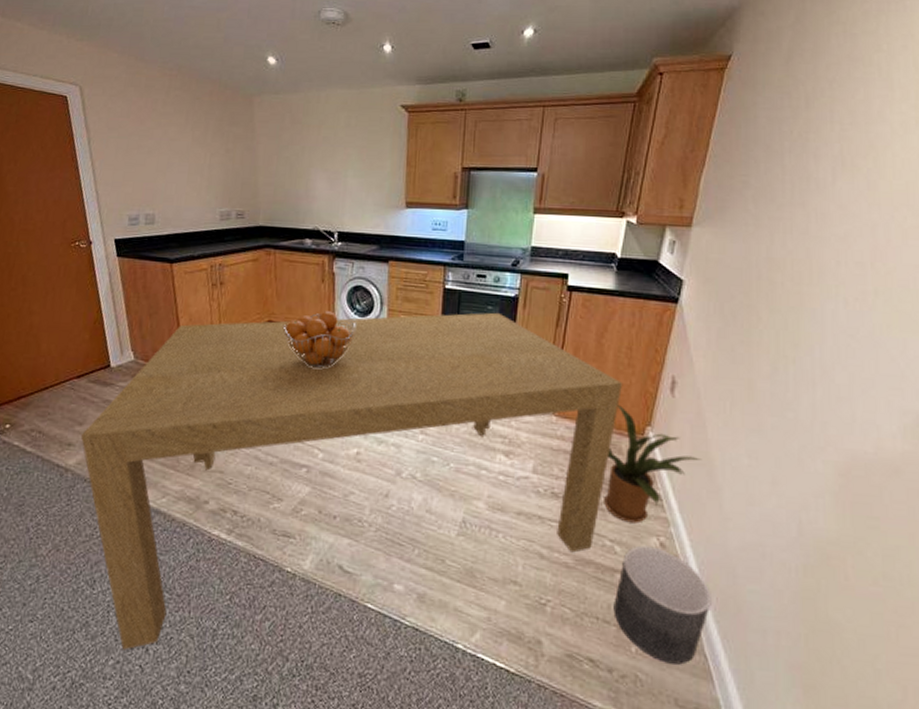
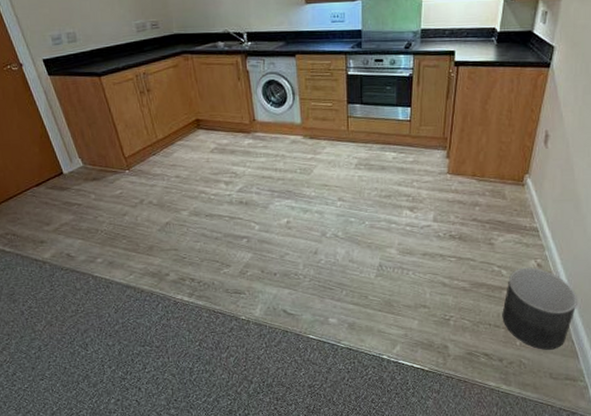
dining table: present [80,312,623,650] -> none [49,91,505,391]
fruit basket: present [282,311,357,368] -> none [209,105,274,156]
house plant: present [604,405,701,524] -> none [492,159,569,252]

